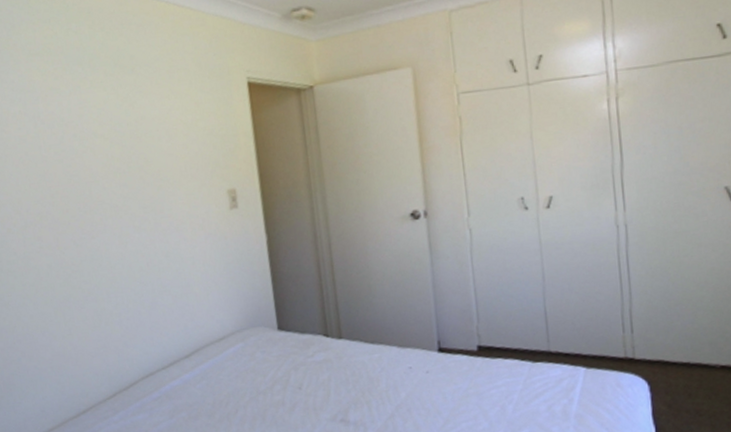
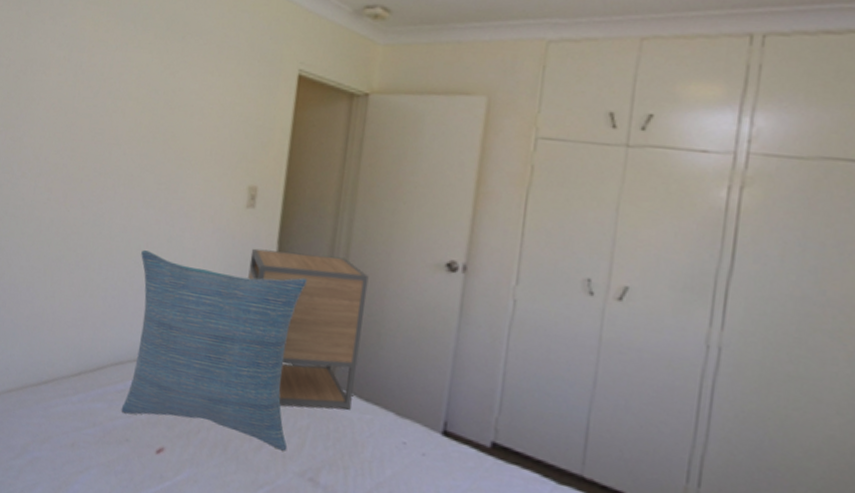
pillow: none [144,256,316,416] -> present [121,250,307,451]
nightstand: none [244,231,361,368] -> present [248,248,369,410]

